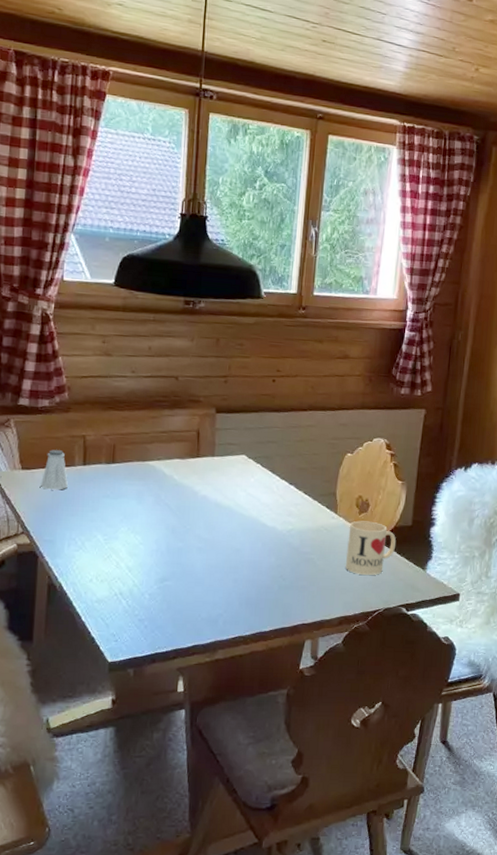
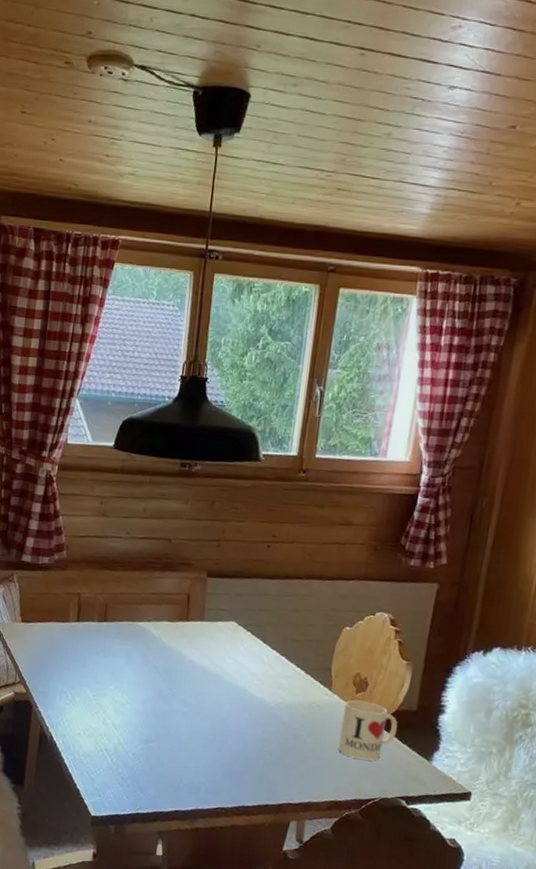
saltshaker: present [40,450,68,490] -> none [37,605,63,644]

